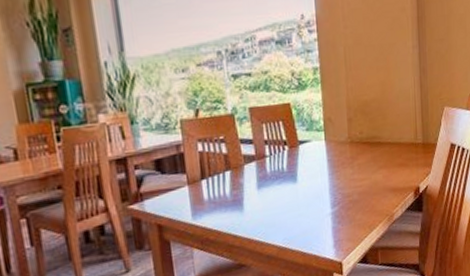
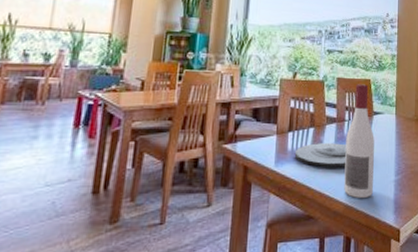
plate: none [212,182,274,213] -> present [294,143,347,168]
wine bottle: none [269,110,308,239] -> present [344,84,374,199]

